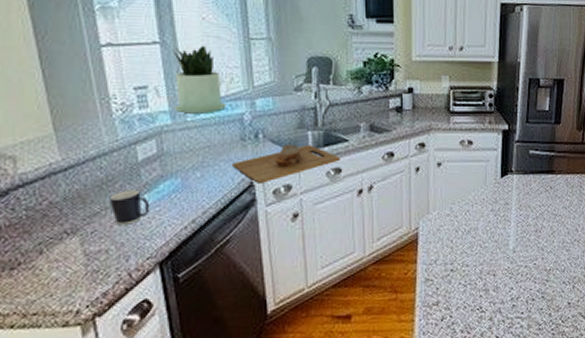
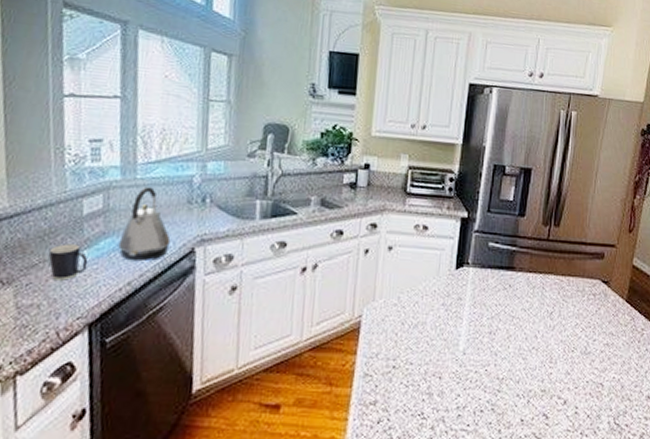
planter: present [171,45,226,114] -> none [125,101,178,173]
kettle: none [178,128,229,200] -> present [118,186,171,262]
cutting board: present [232,144,341,185] -> none [175,211,288,252]

